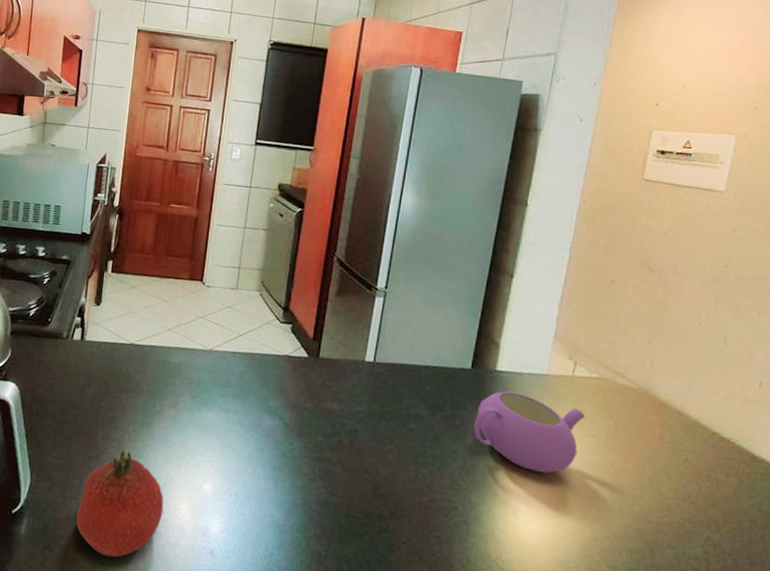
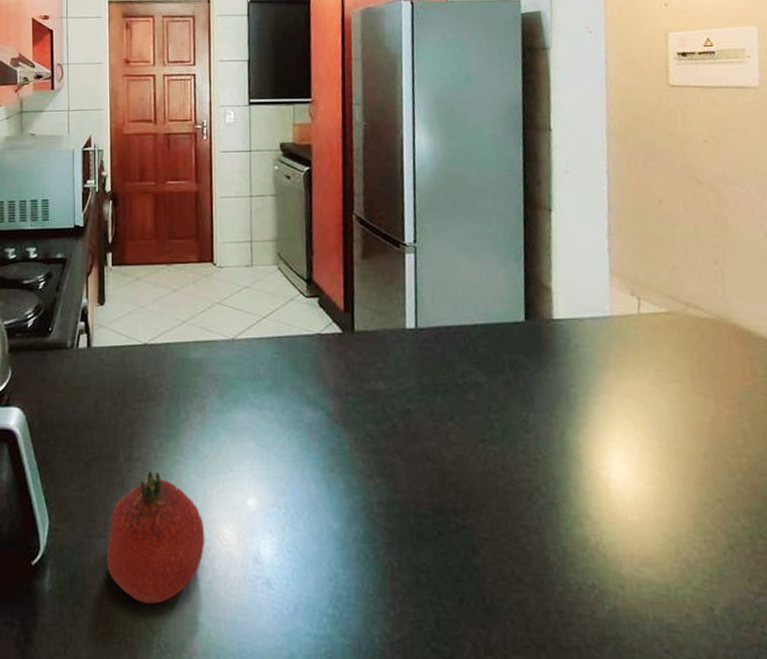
teapot: present [473,391,585,474] -> none [540,342,663,432]

